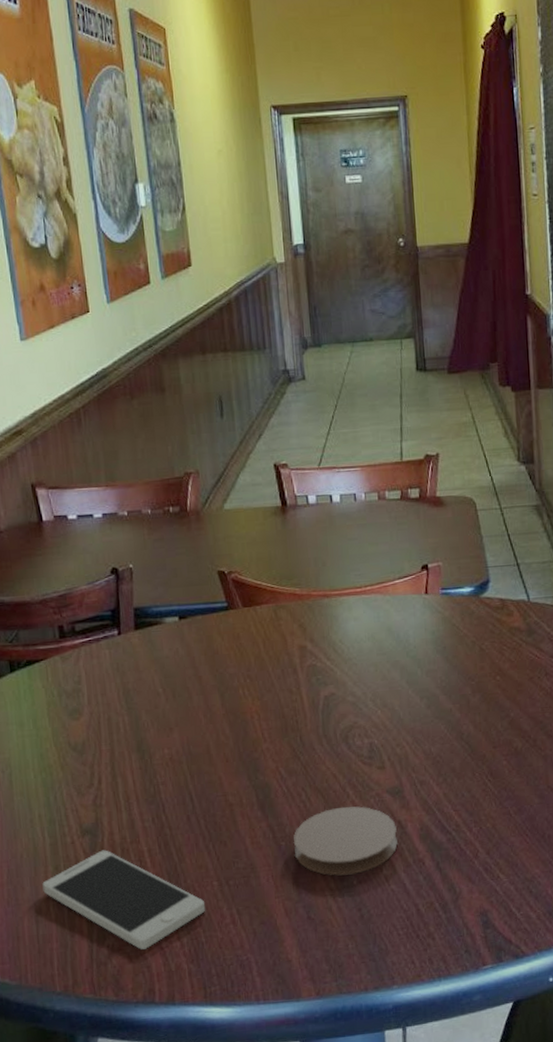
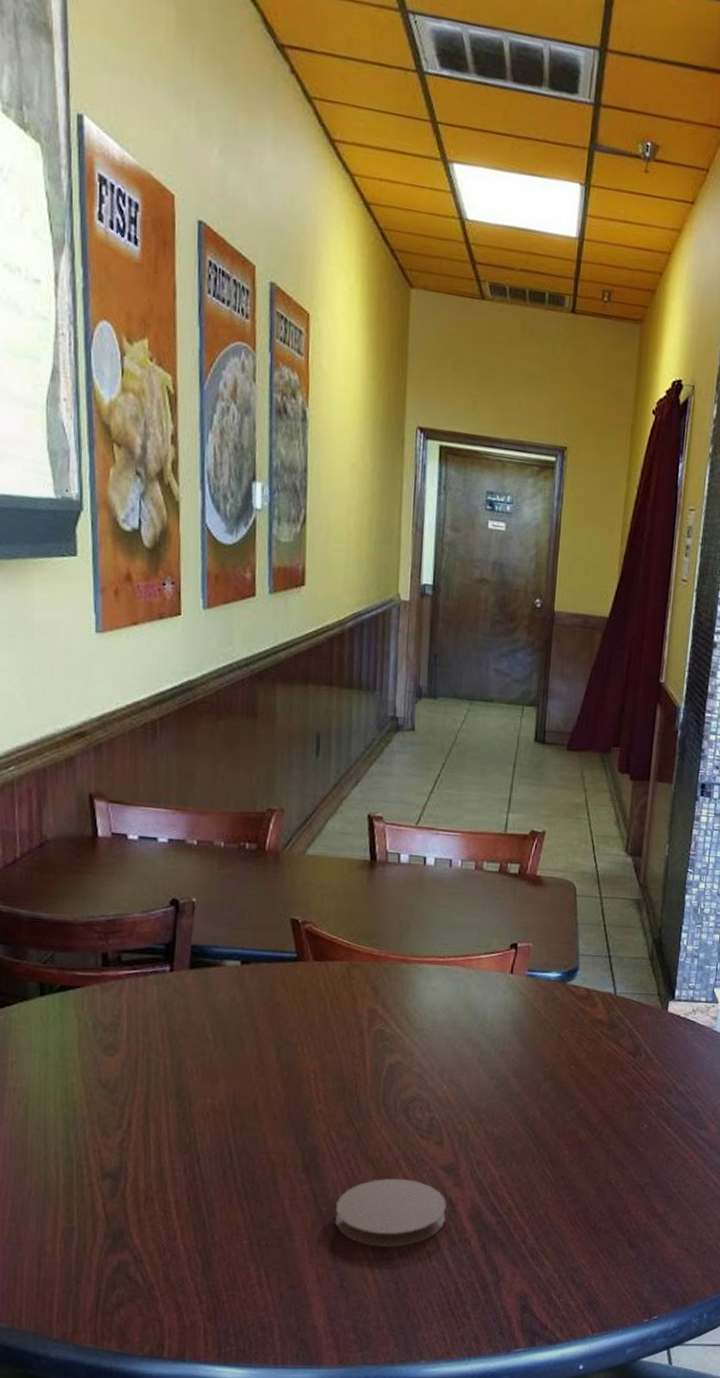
smartphone: present [42,850,206,950] -> none [50,1196,232,1303]

